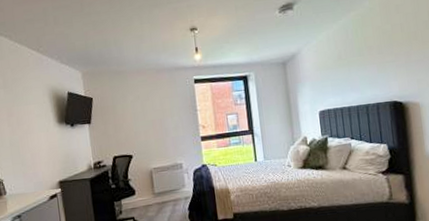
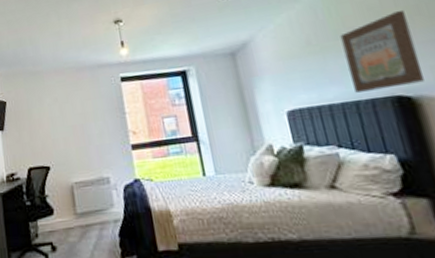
wall art: none [362,36,412,98] -> present [340,11,424,93]

